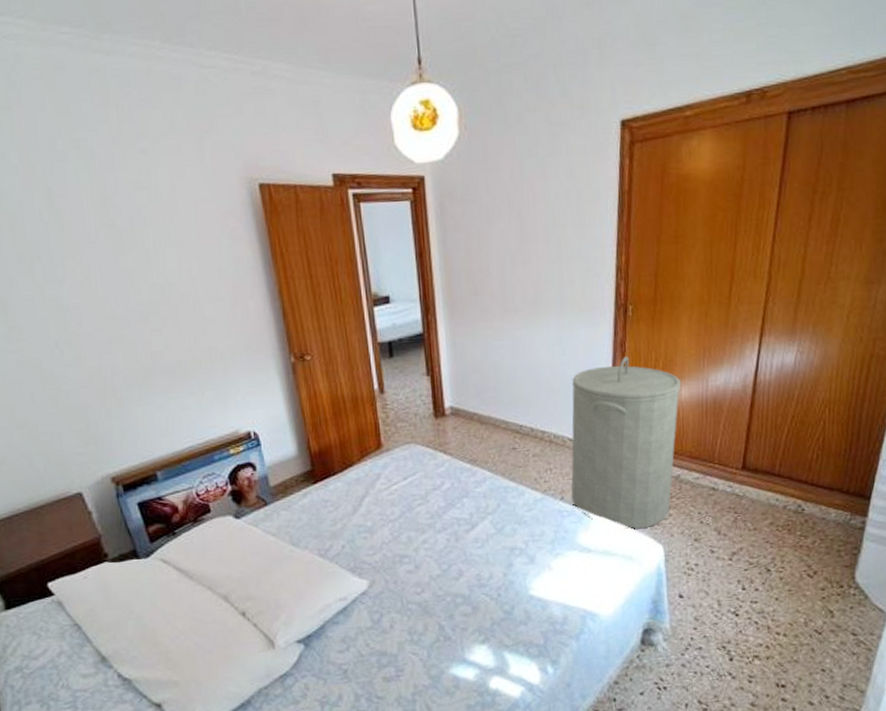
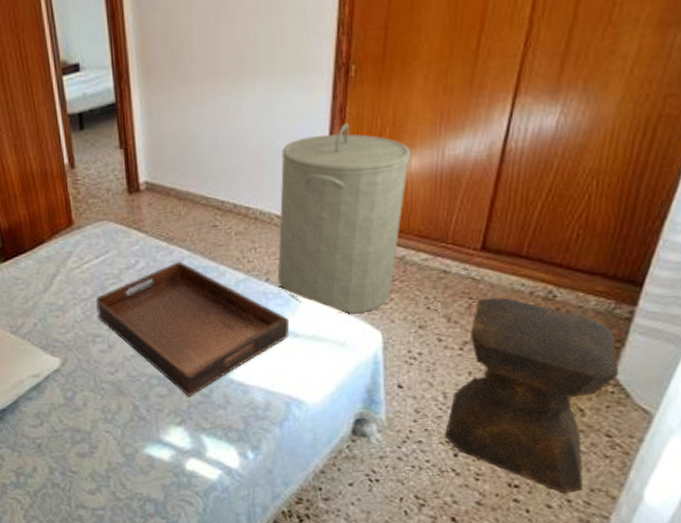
serving tray: none [404,482,583,614] -> present [96,261,290,397]
stool: none [721,511,858,689] -> present [445,297,620,492]

